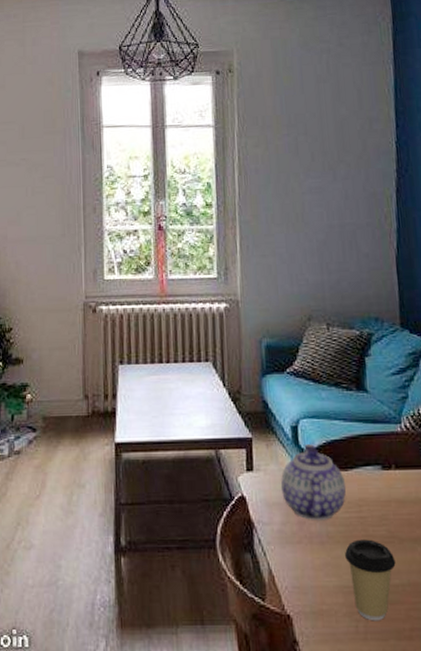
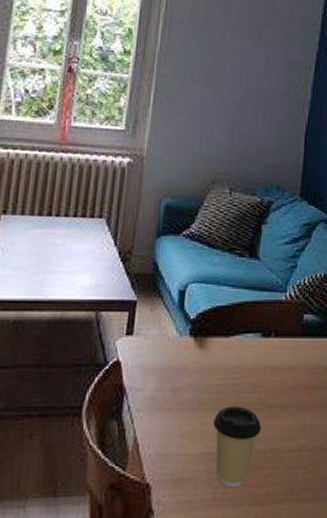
teapot: present [281,444,347,520] -> none [160,309,225,387]

